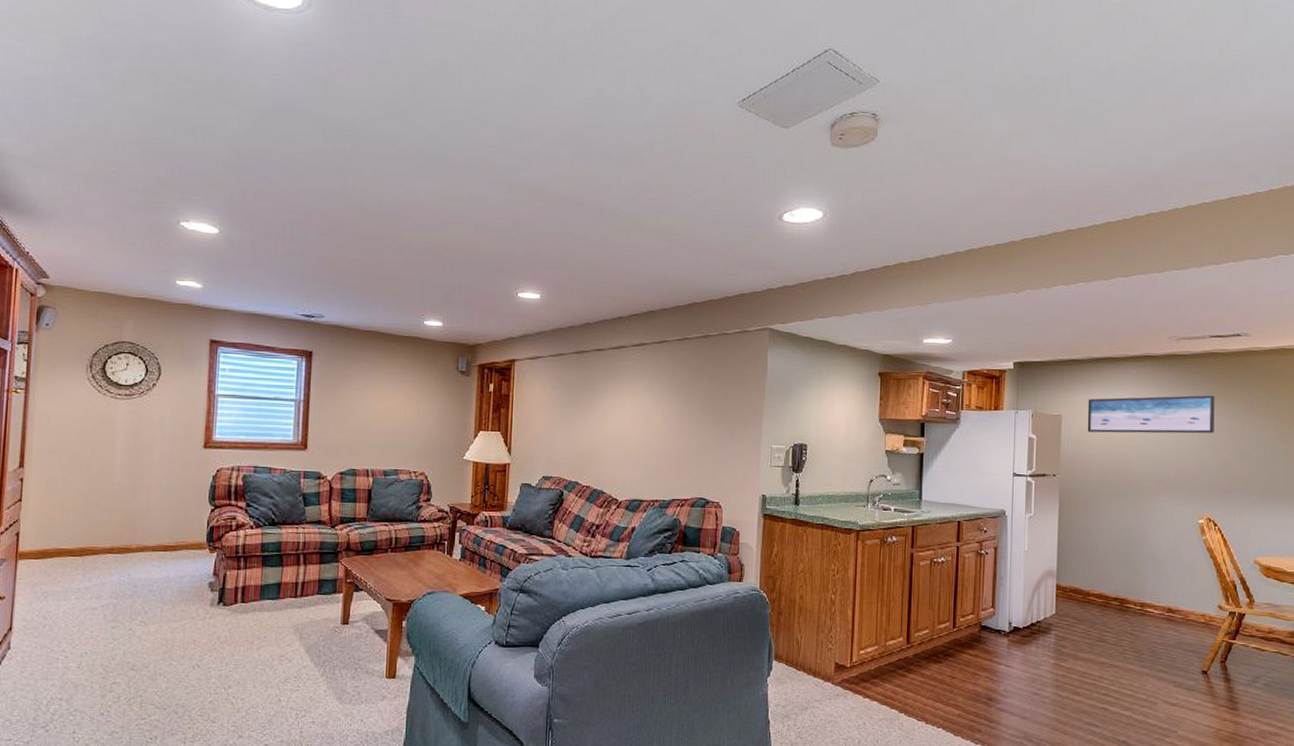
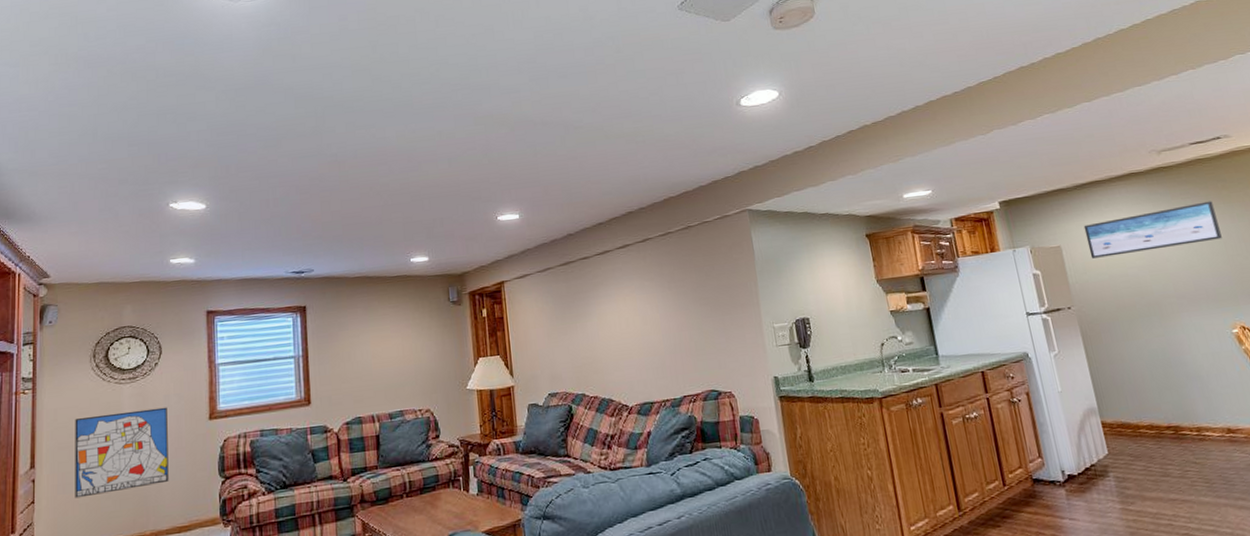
wall art: none [63,426,162,503] -> present [75,407,169,499]

